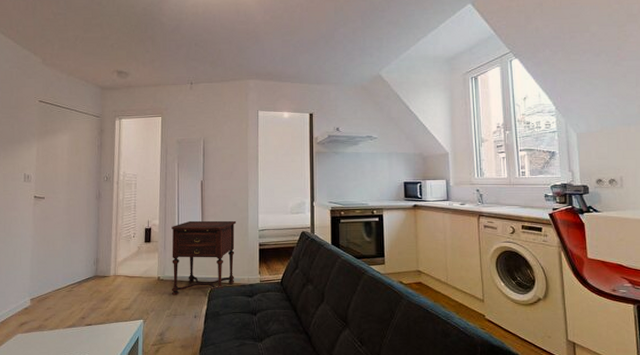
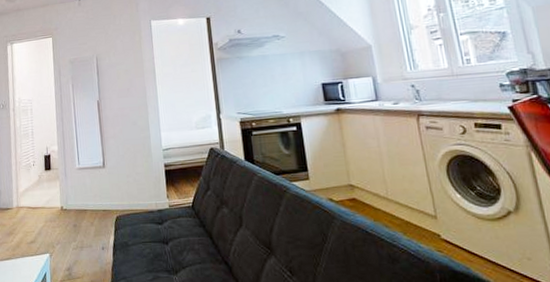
side table: present [171,220,237,296] -> none [71,141,141,226]

